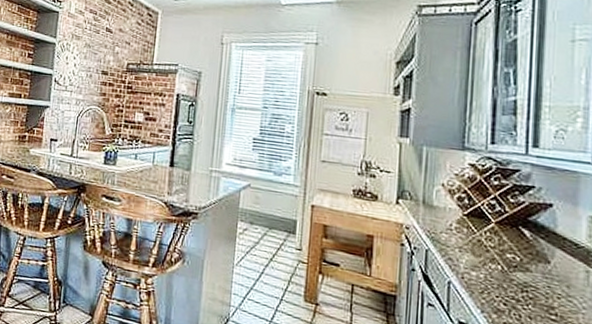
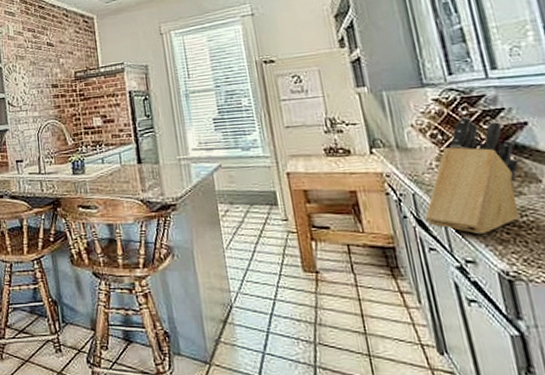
knife block: none [432,187,535,301] -> present [424,117,519,235]

